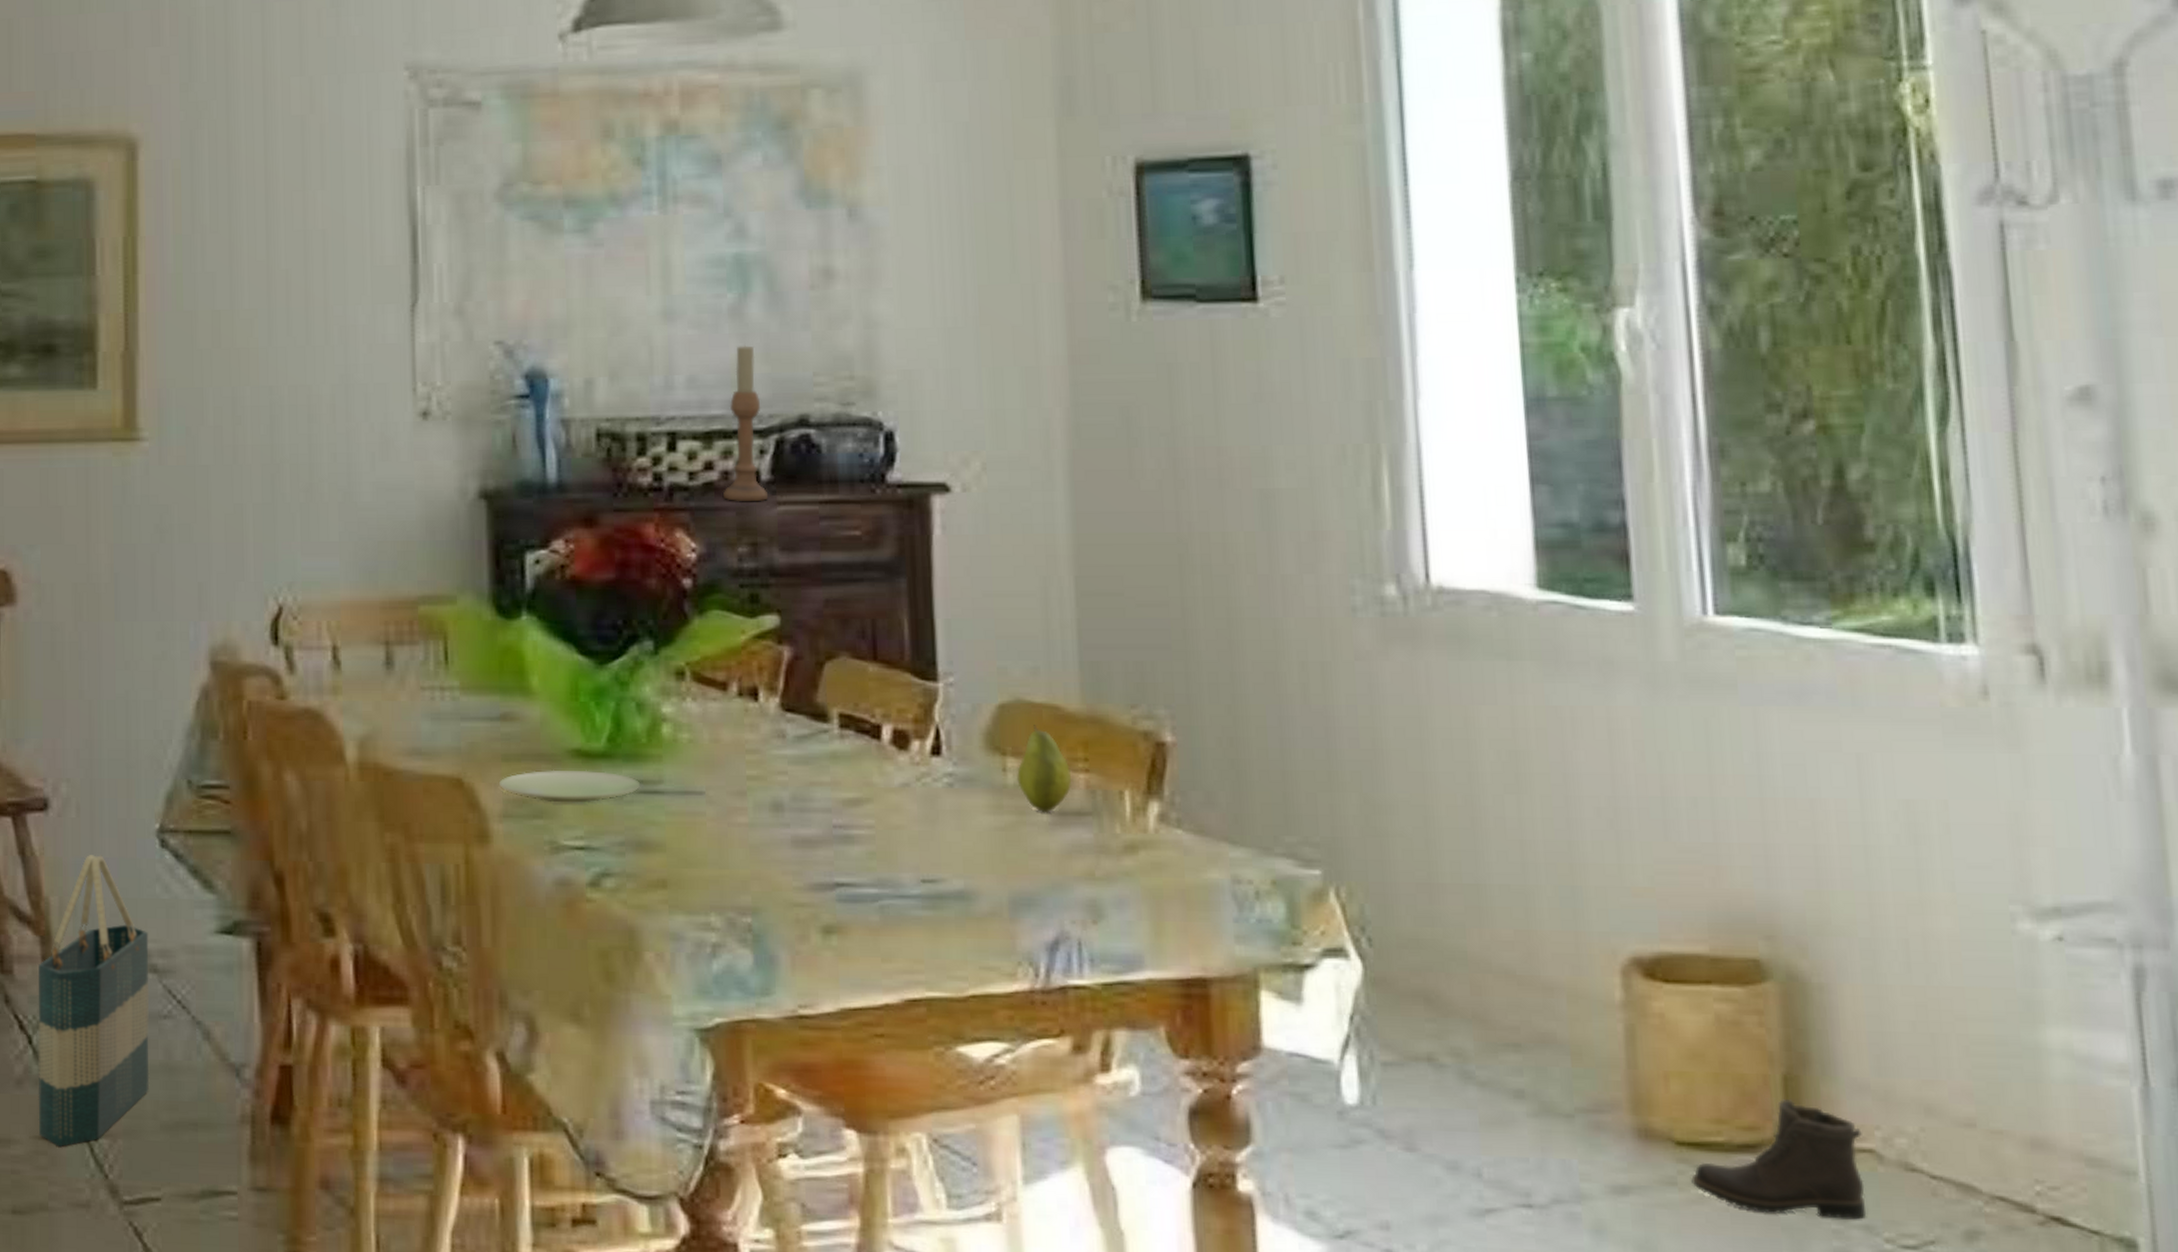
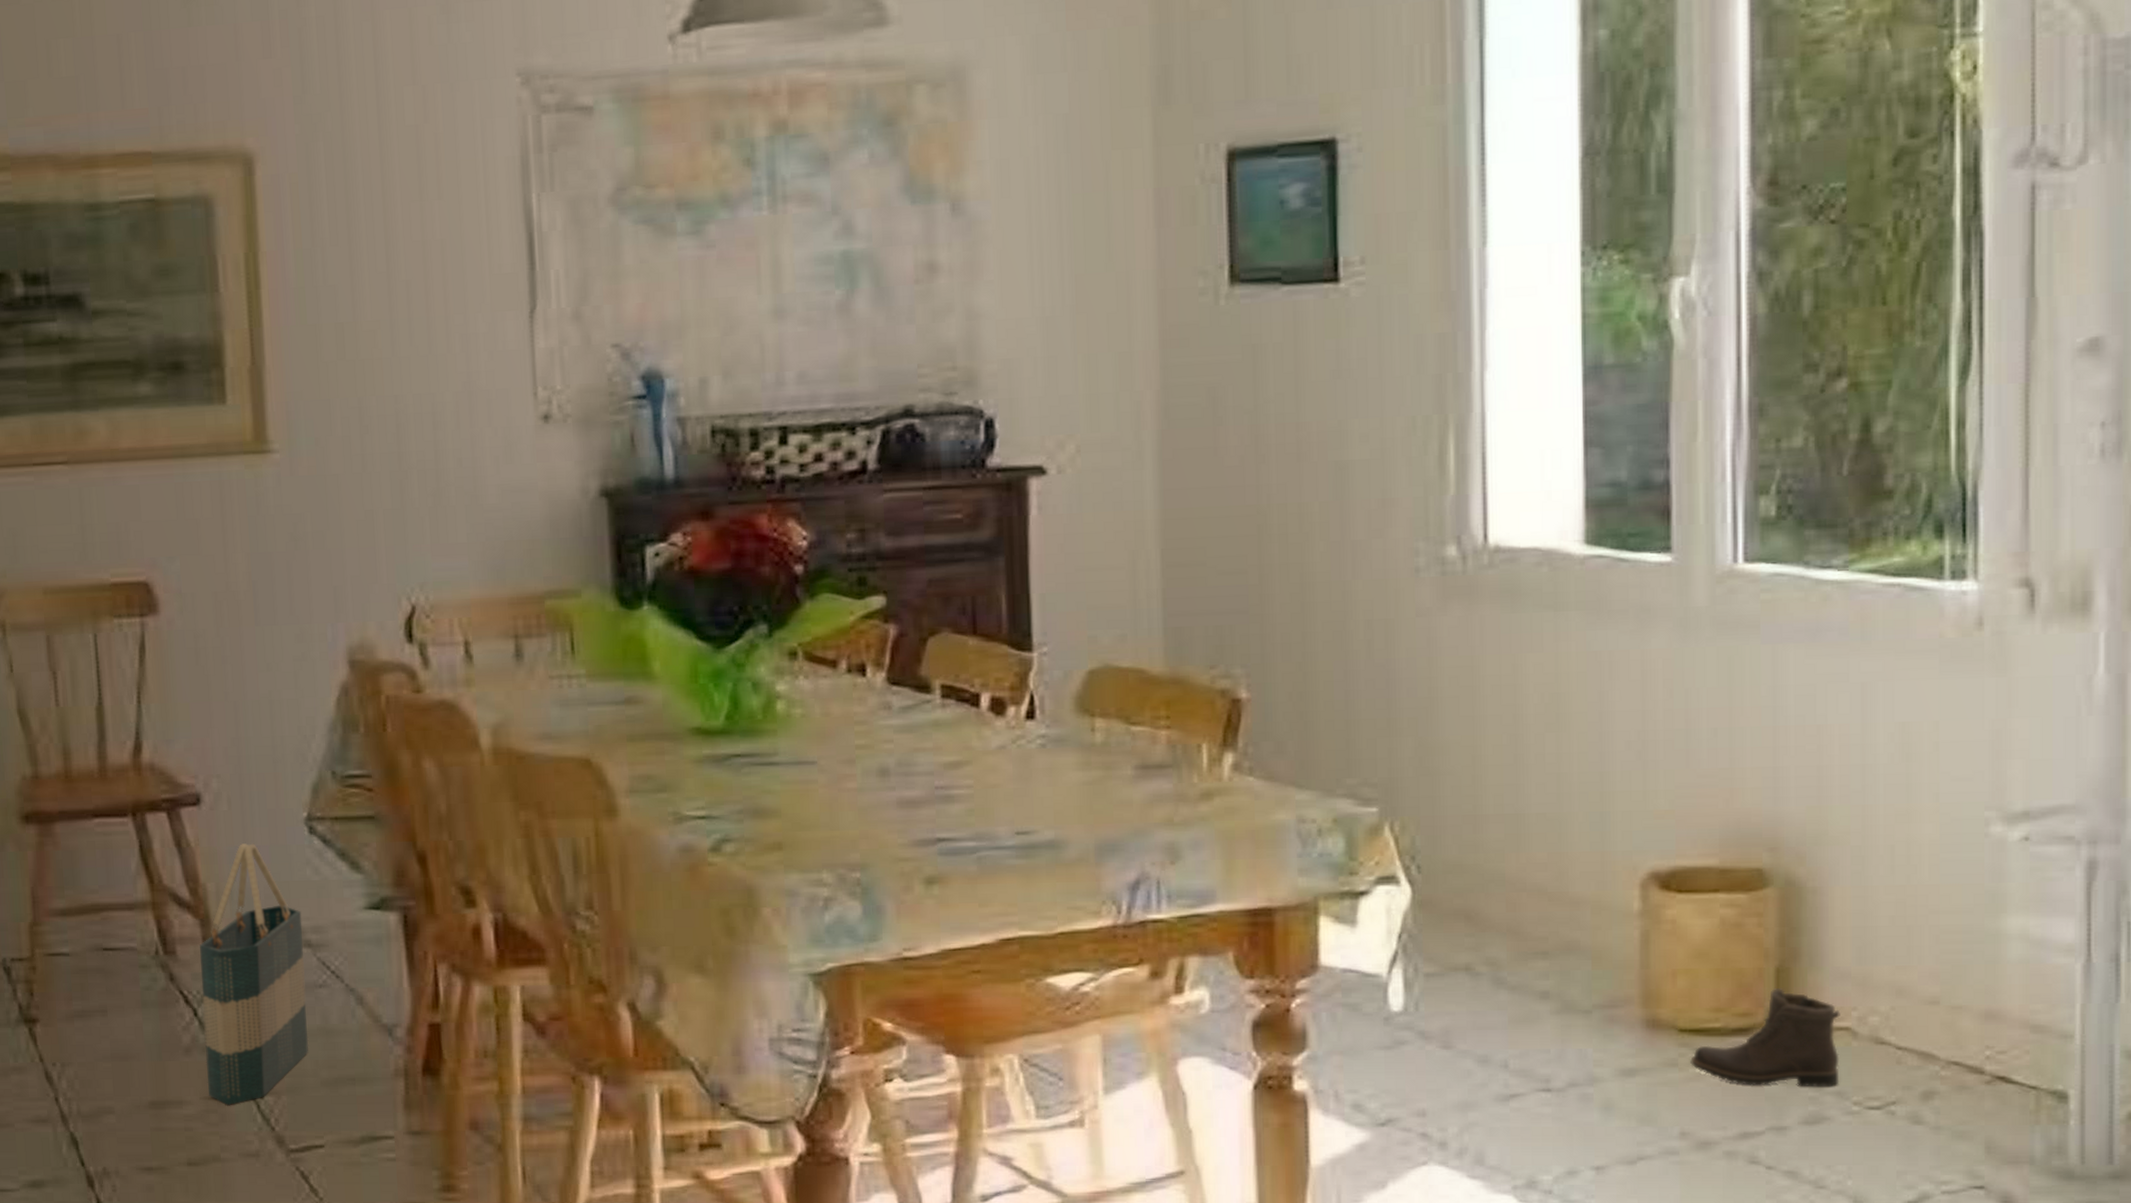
plate: present [499,769,641,803] -> none [625,746,757,777]
candlestick: present [723,344,769,502] -> none [832,339,875,491]
fruit: present [1017,725,1072,813] -> none [1104,688,1155,768]

